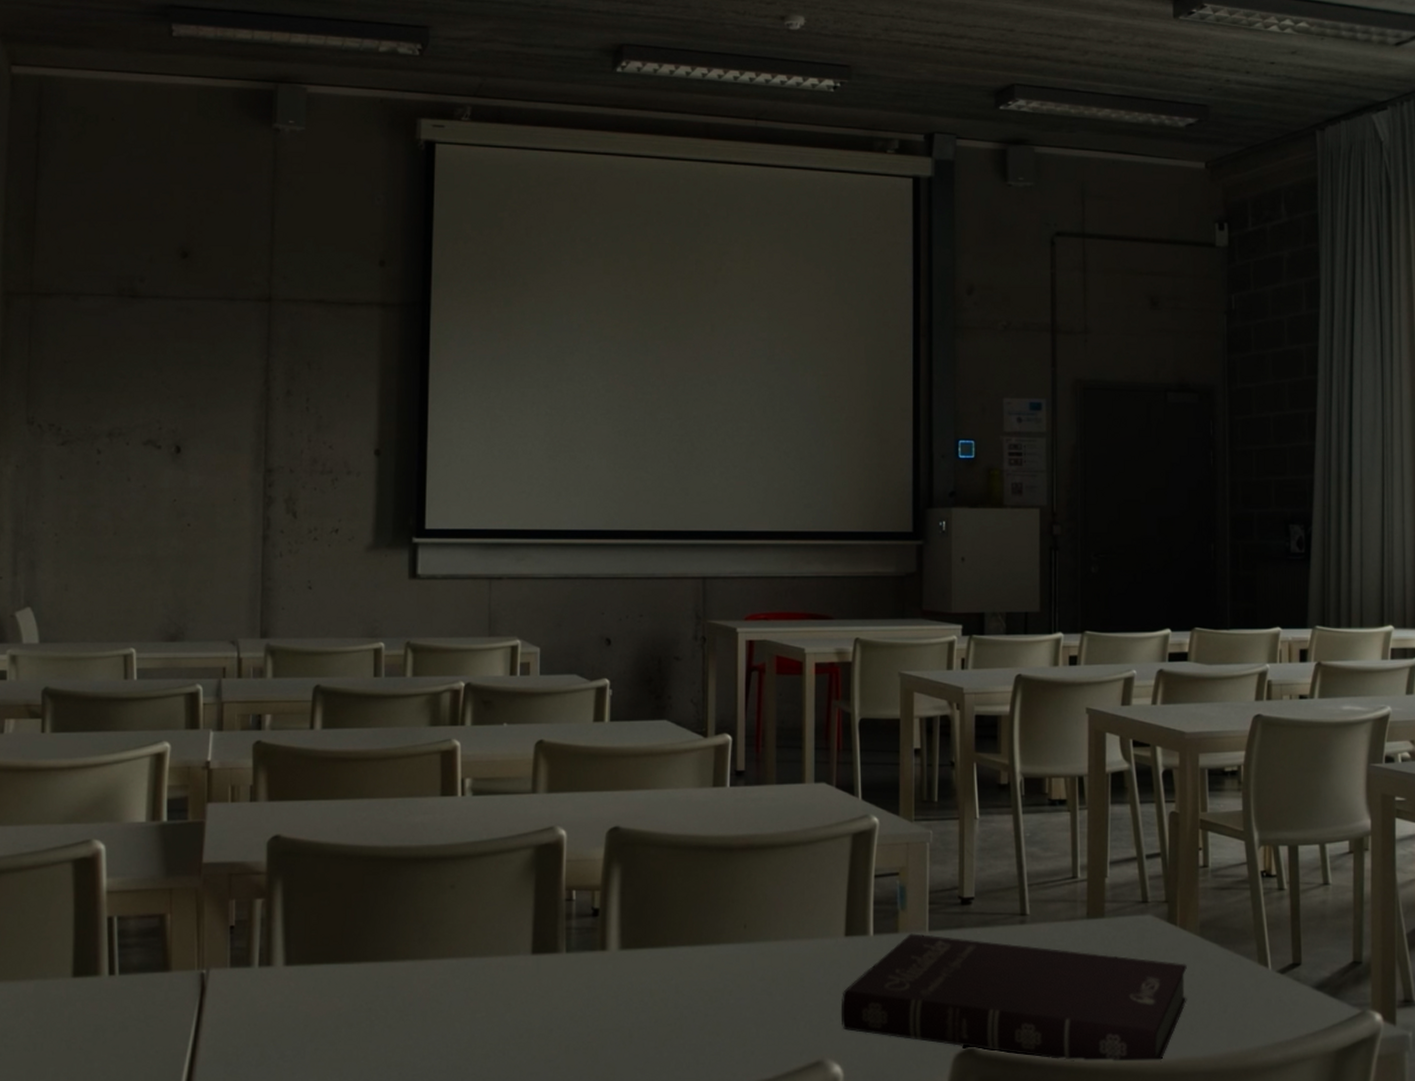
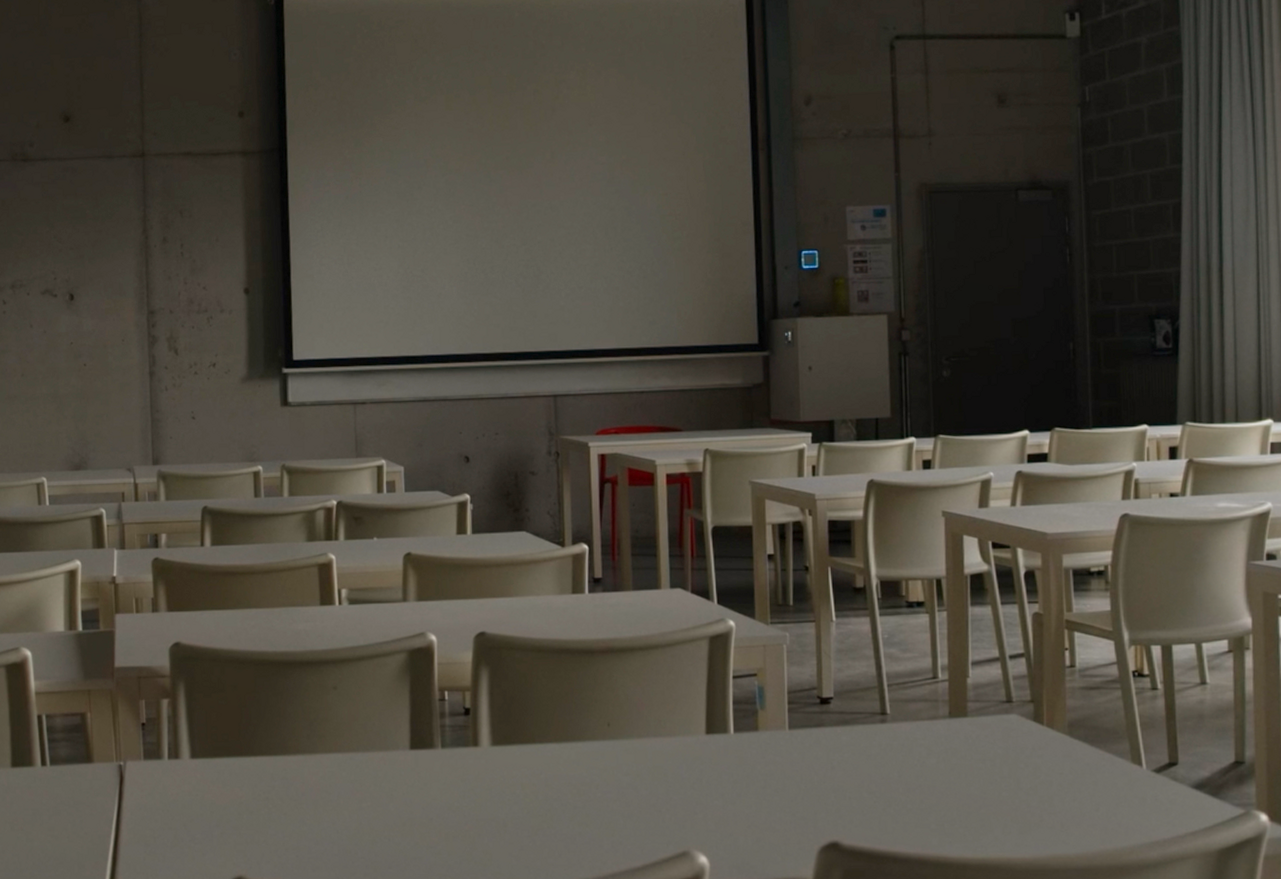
book: present [841,933,1187,1062] -> none [704,732,1057,859]

